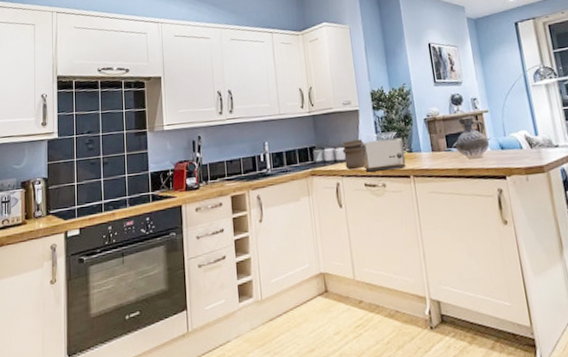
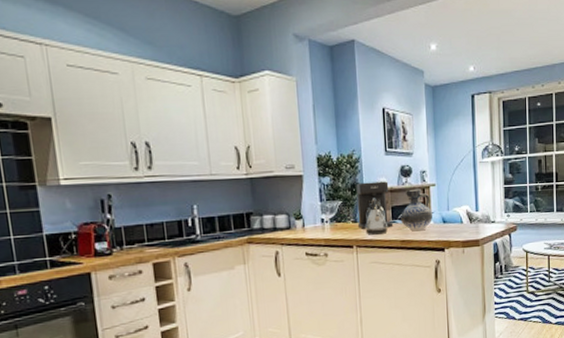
jar: present [342,139,366,170] -> none [282,206,308,239]
toaster: present [361,137,406,172] -> none [303,206,351,241]
coffee maker: none [408,110,449,159] -> present [356,181,394,229]
kettle: none [420,127,444,165] -> present [364,198,389,235]

